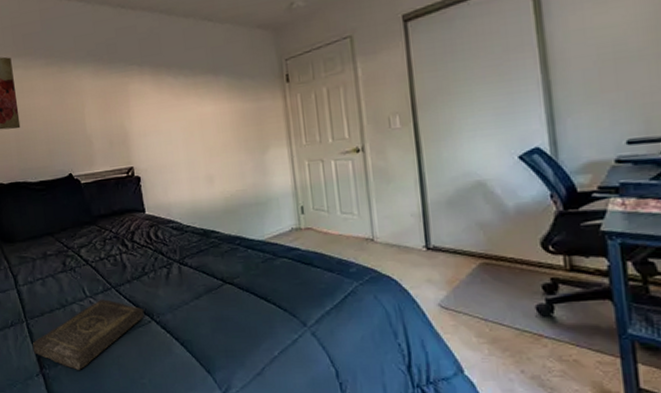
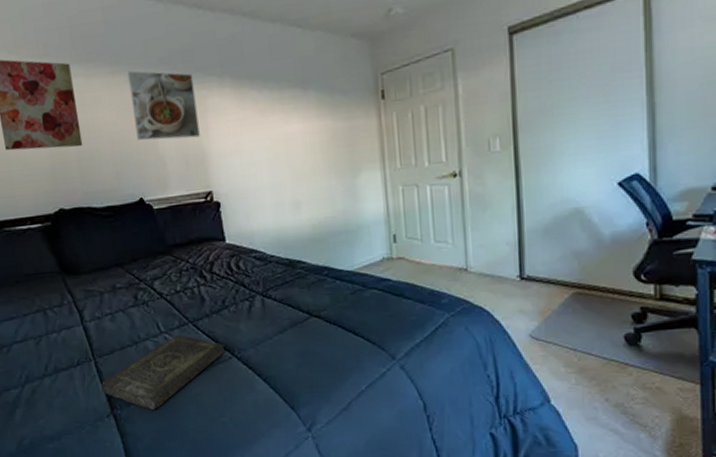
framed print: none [60,62,123,123] -> present [127,70,200,141]

